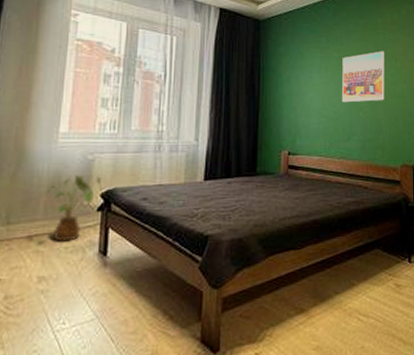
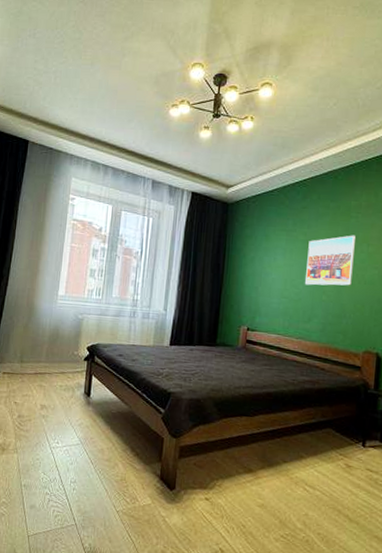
house plant: present [46,175,102,242] -> none [48,330,89,382]

